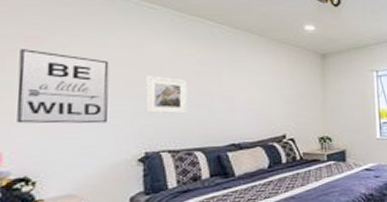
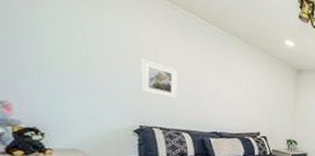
wall art: present [16,49,109,124] -> none [21,9,107,94]

